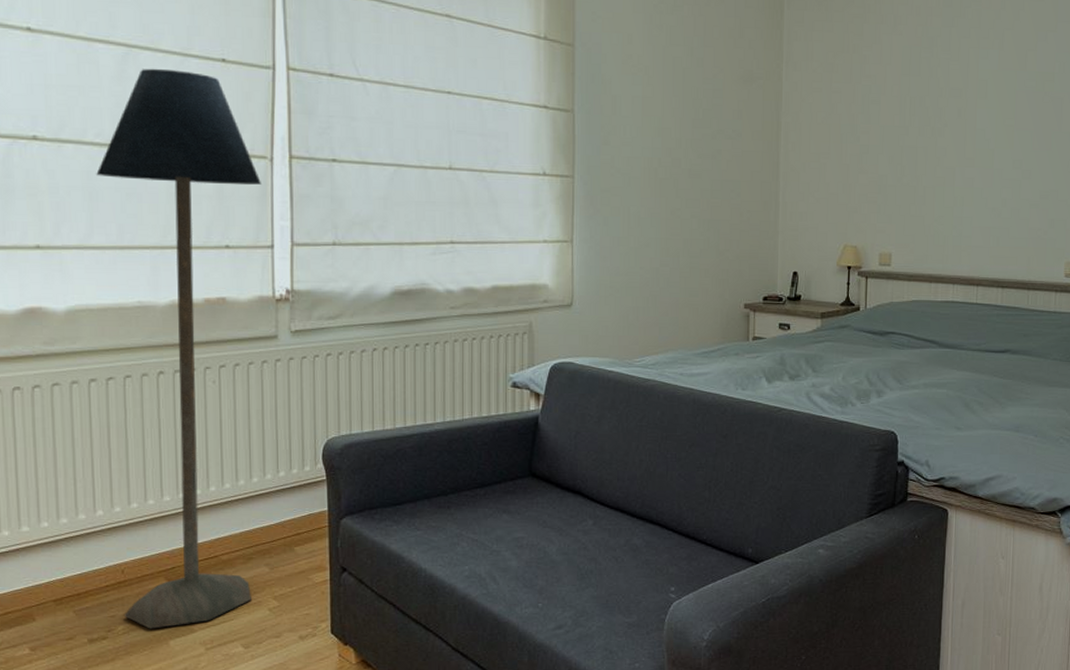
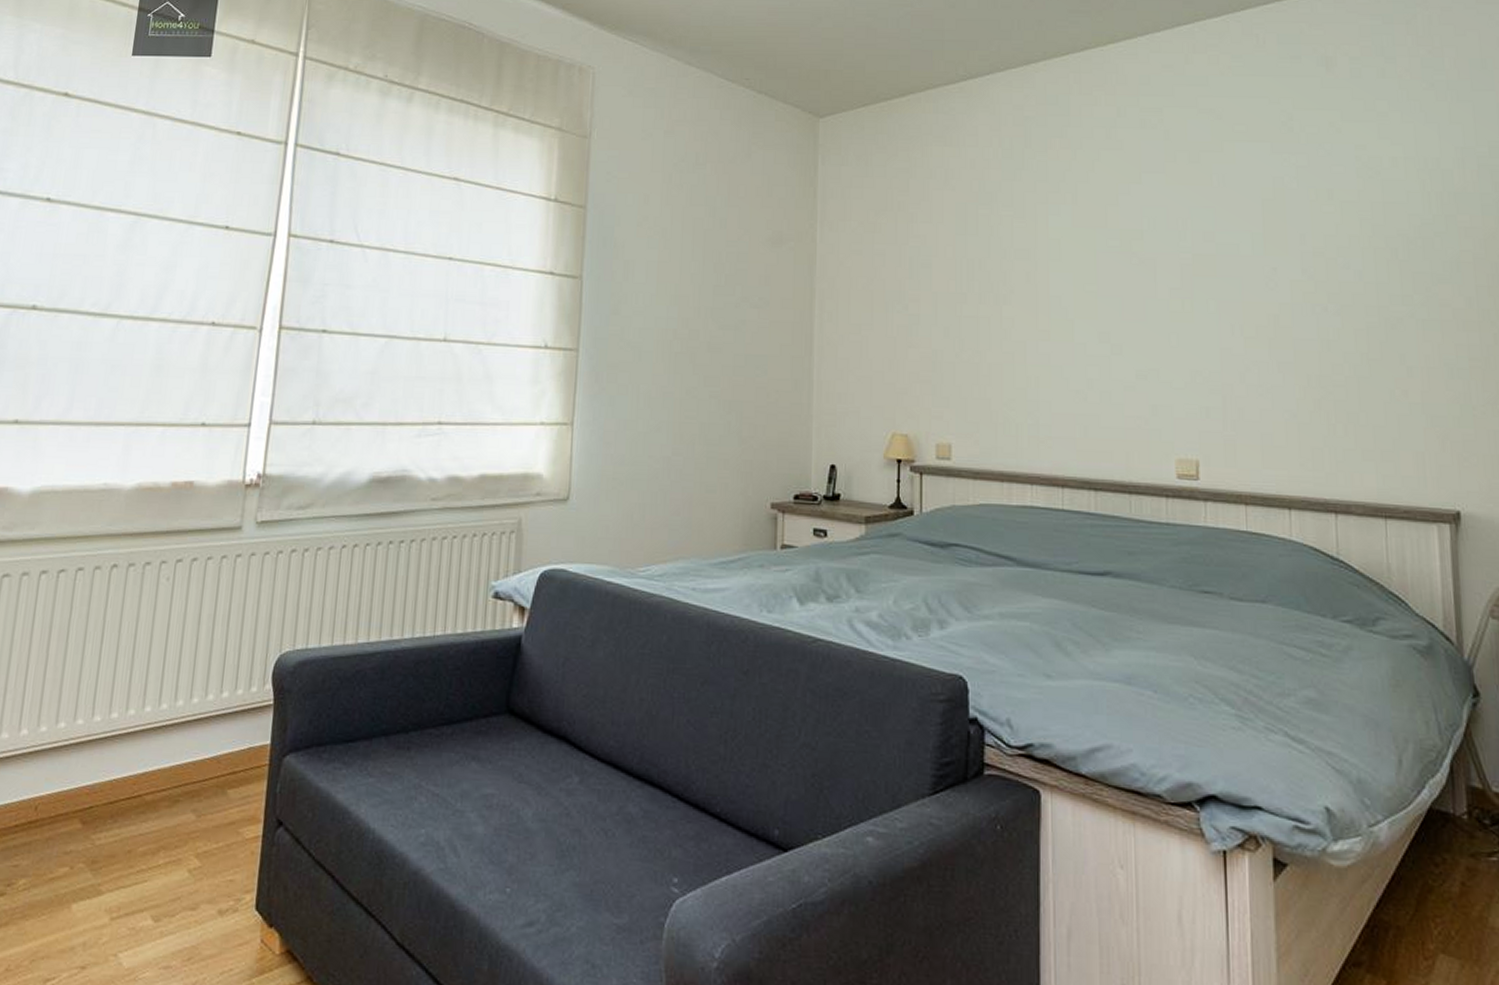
floor lamp: present [96,68,261,629] -> none [27,236,247,887]

